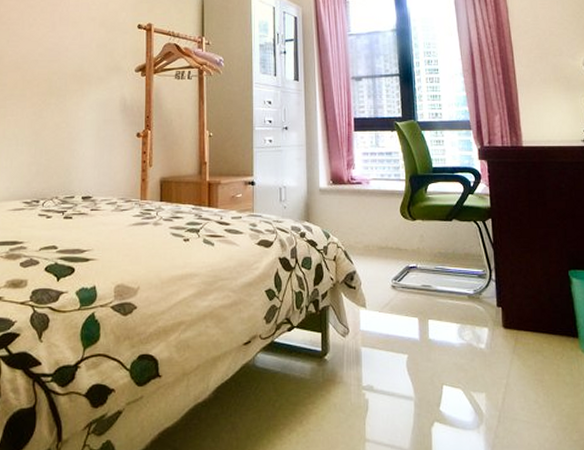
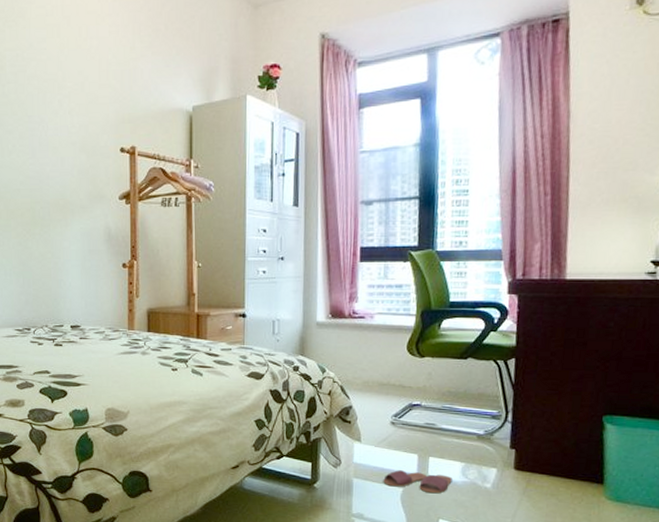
slippers: none [389,335,451,358] -> present [383,470,452,494]

